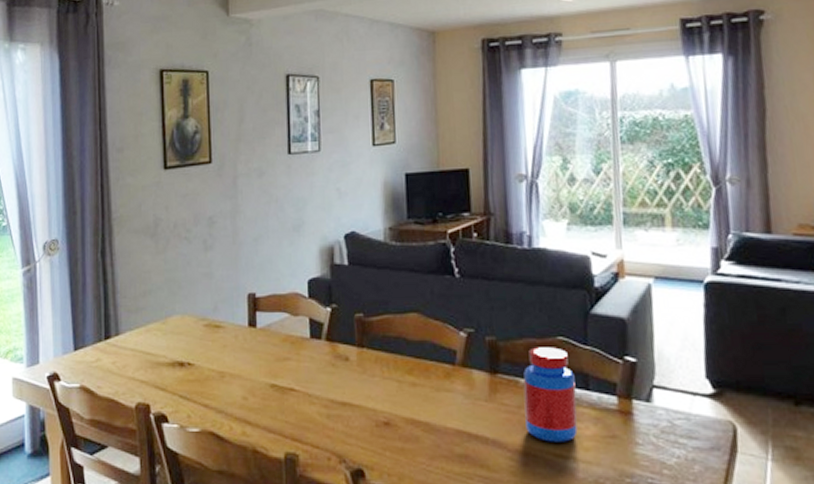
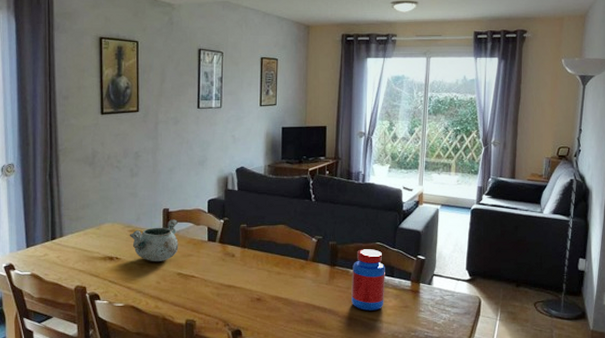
decorative bowl: none [204,308,271,368] -> present [129,219,179,261]

